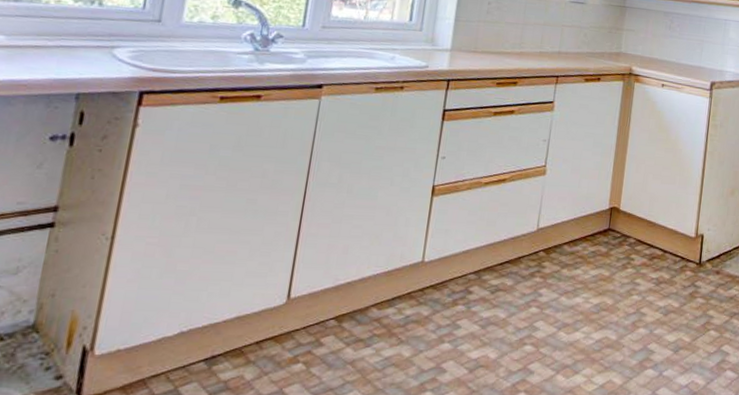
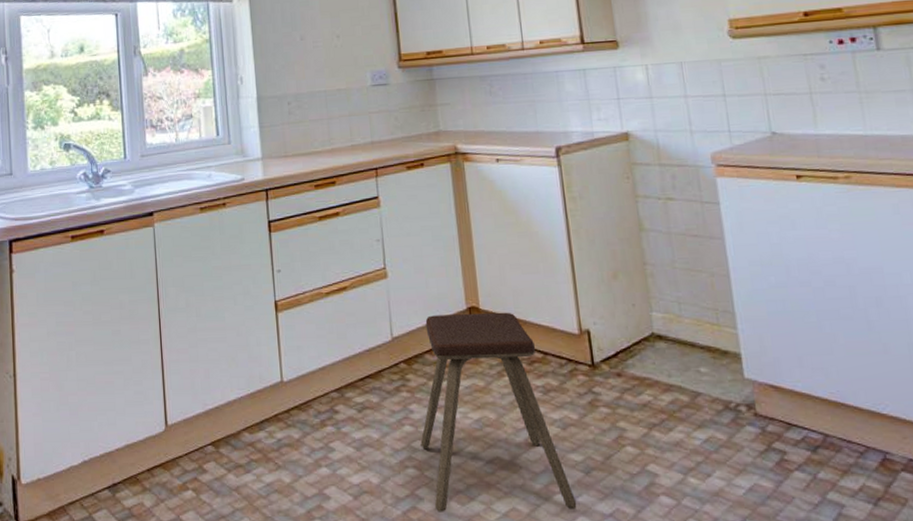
music stool: none [542,211,662,384] -> present [420,312,577,512]

